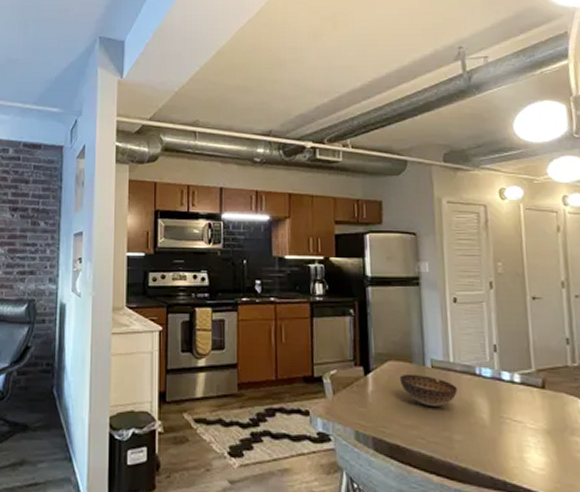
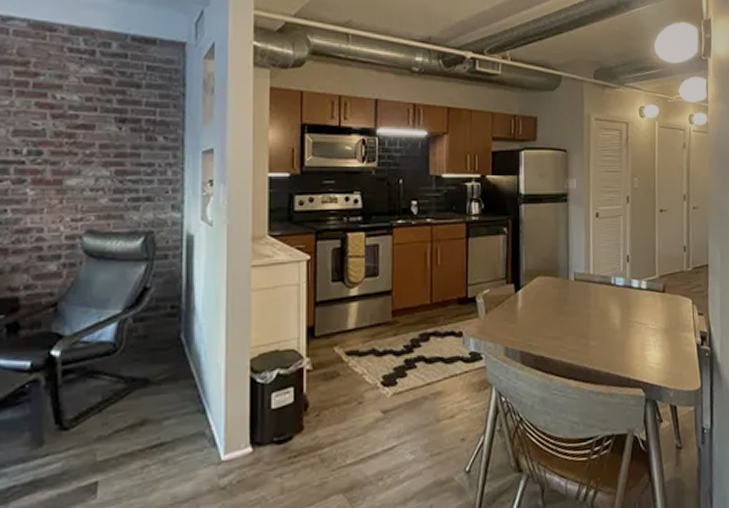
bowl: present [399,373,457,406] -> none [546,287,595,317]

